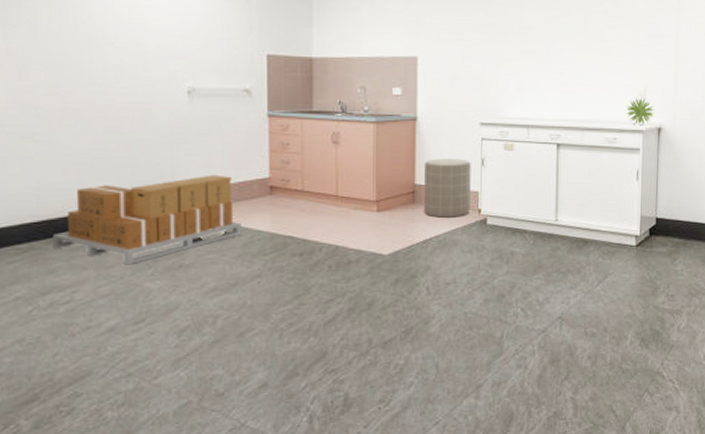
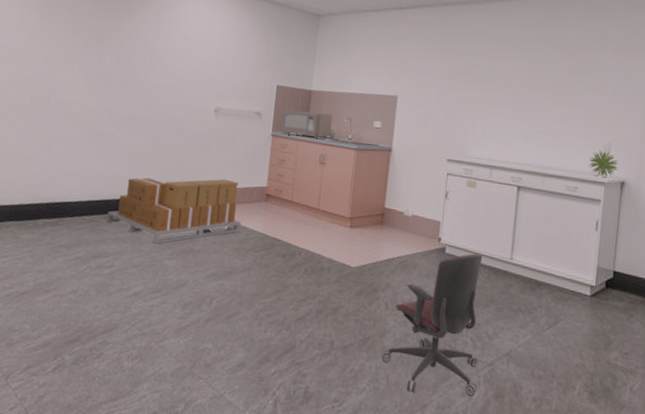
microwave: none [278,83,342,115] -> present [280,110,333,139]
trash can: present [423,158,471,218] -> none [390,187,436,243]
office chair: none [428,220,533,376] -> present [382,253,483,396]

